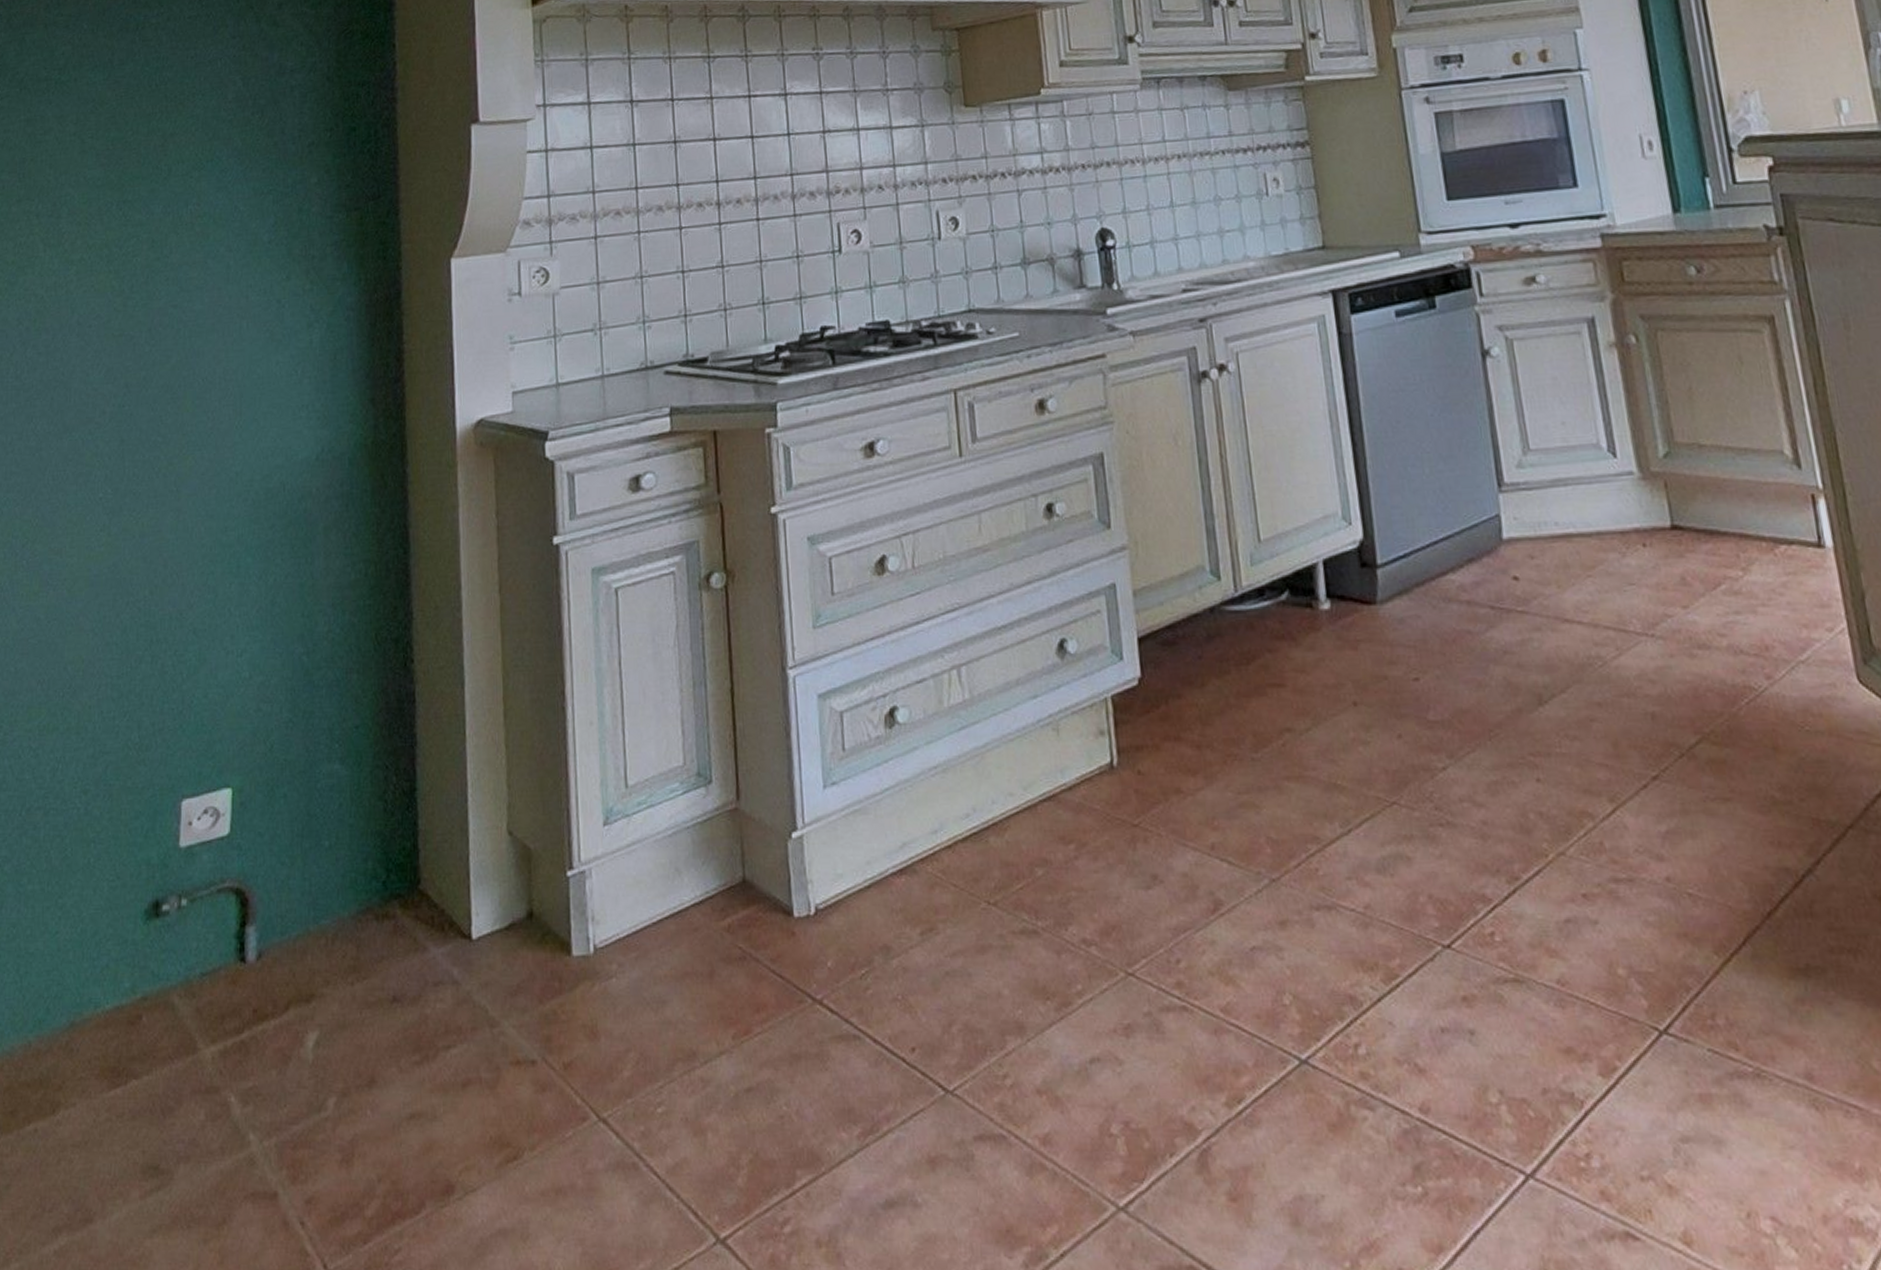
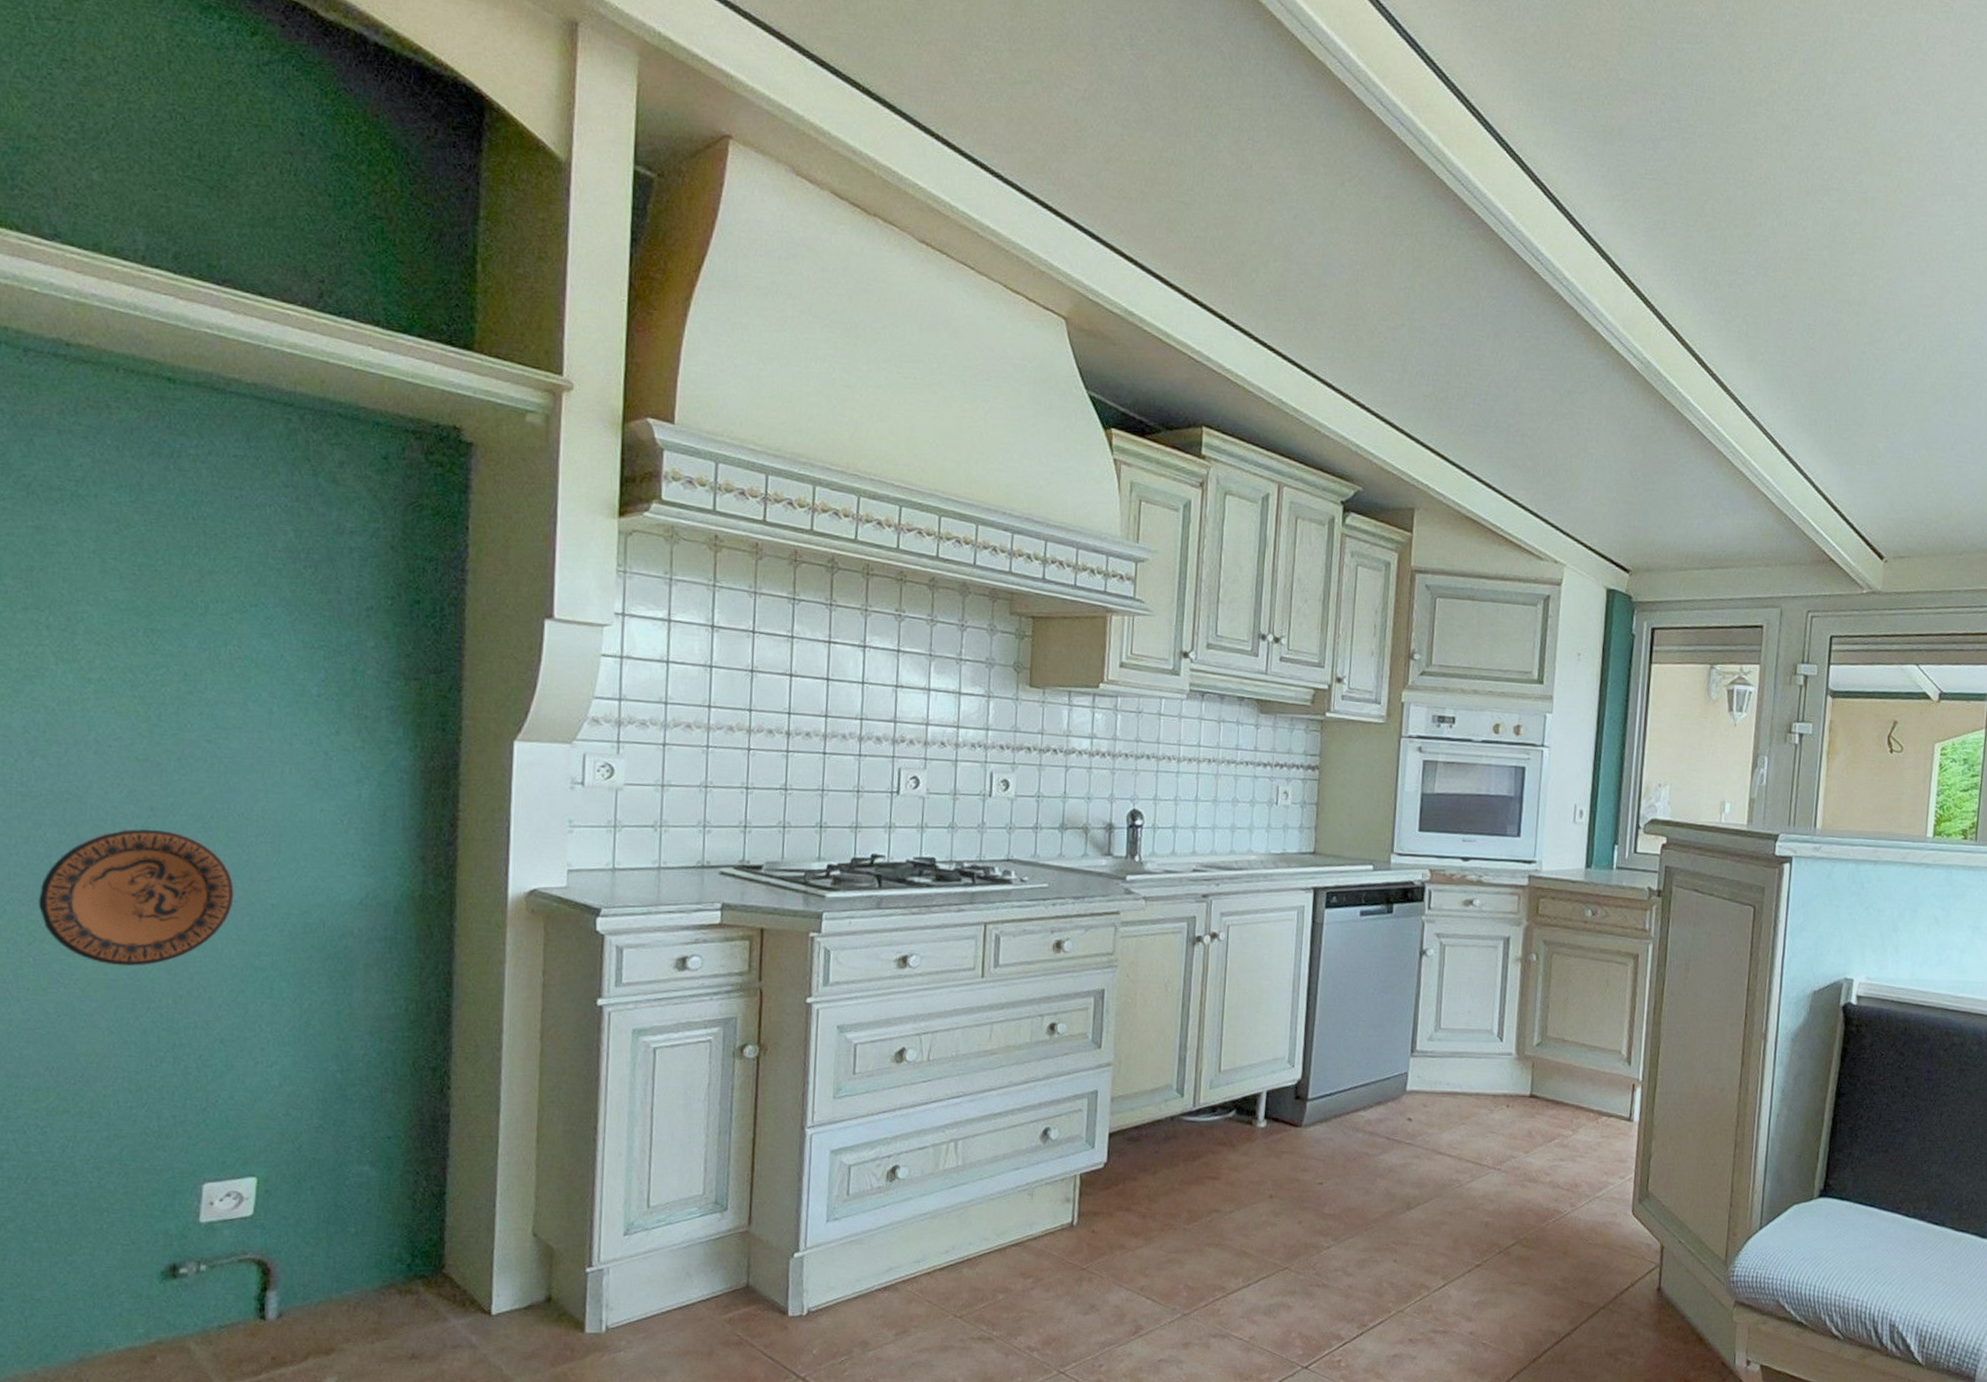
decorative plate: none [30,407,202,560] -> present [38,829,235,966]

